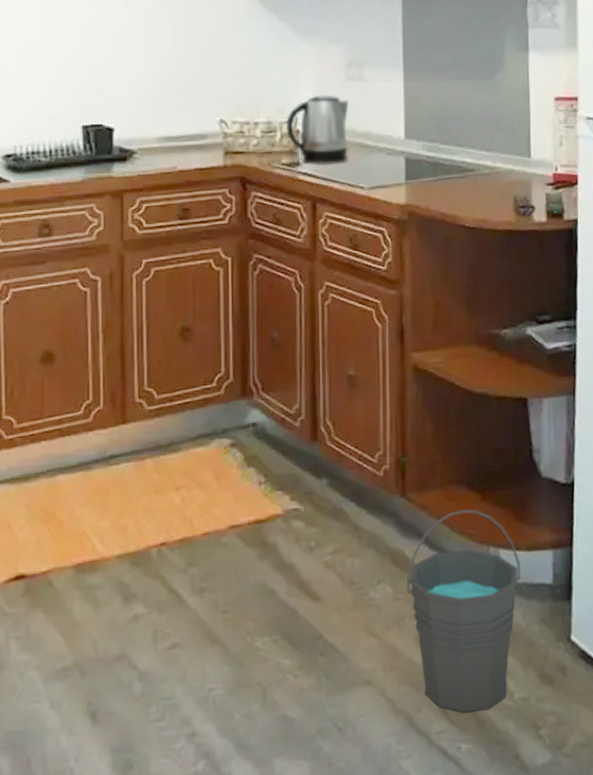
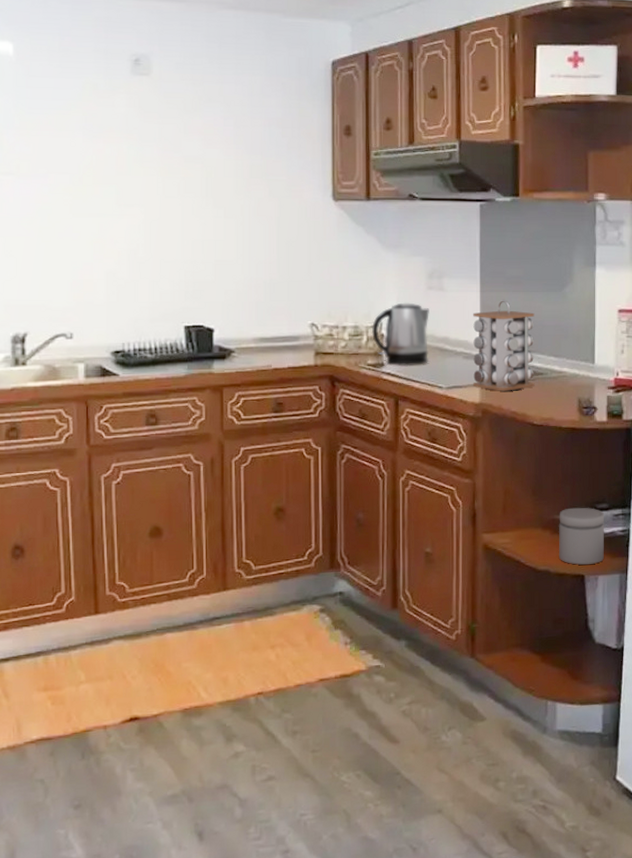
spice rack: none [395,88,466,191] -> present [472,299,535,391]
bucket: present [407,509,521,713] -> none [474,669,574,838]
jar: none [496,320,548,387] -> present [559,507,605,565]

